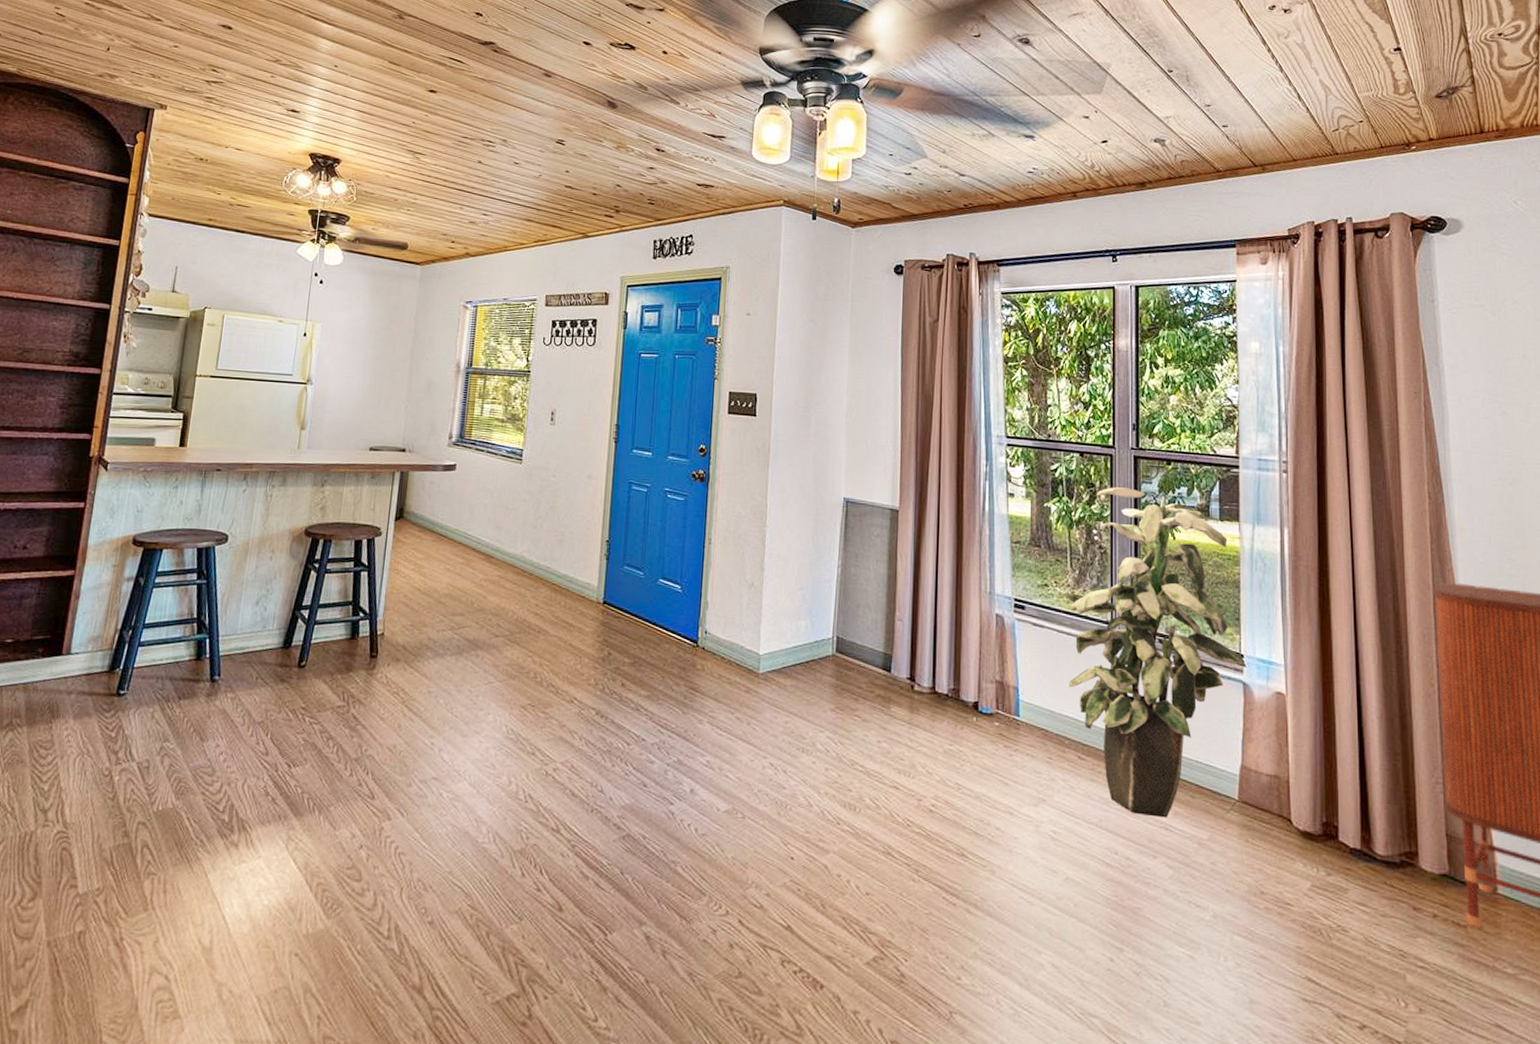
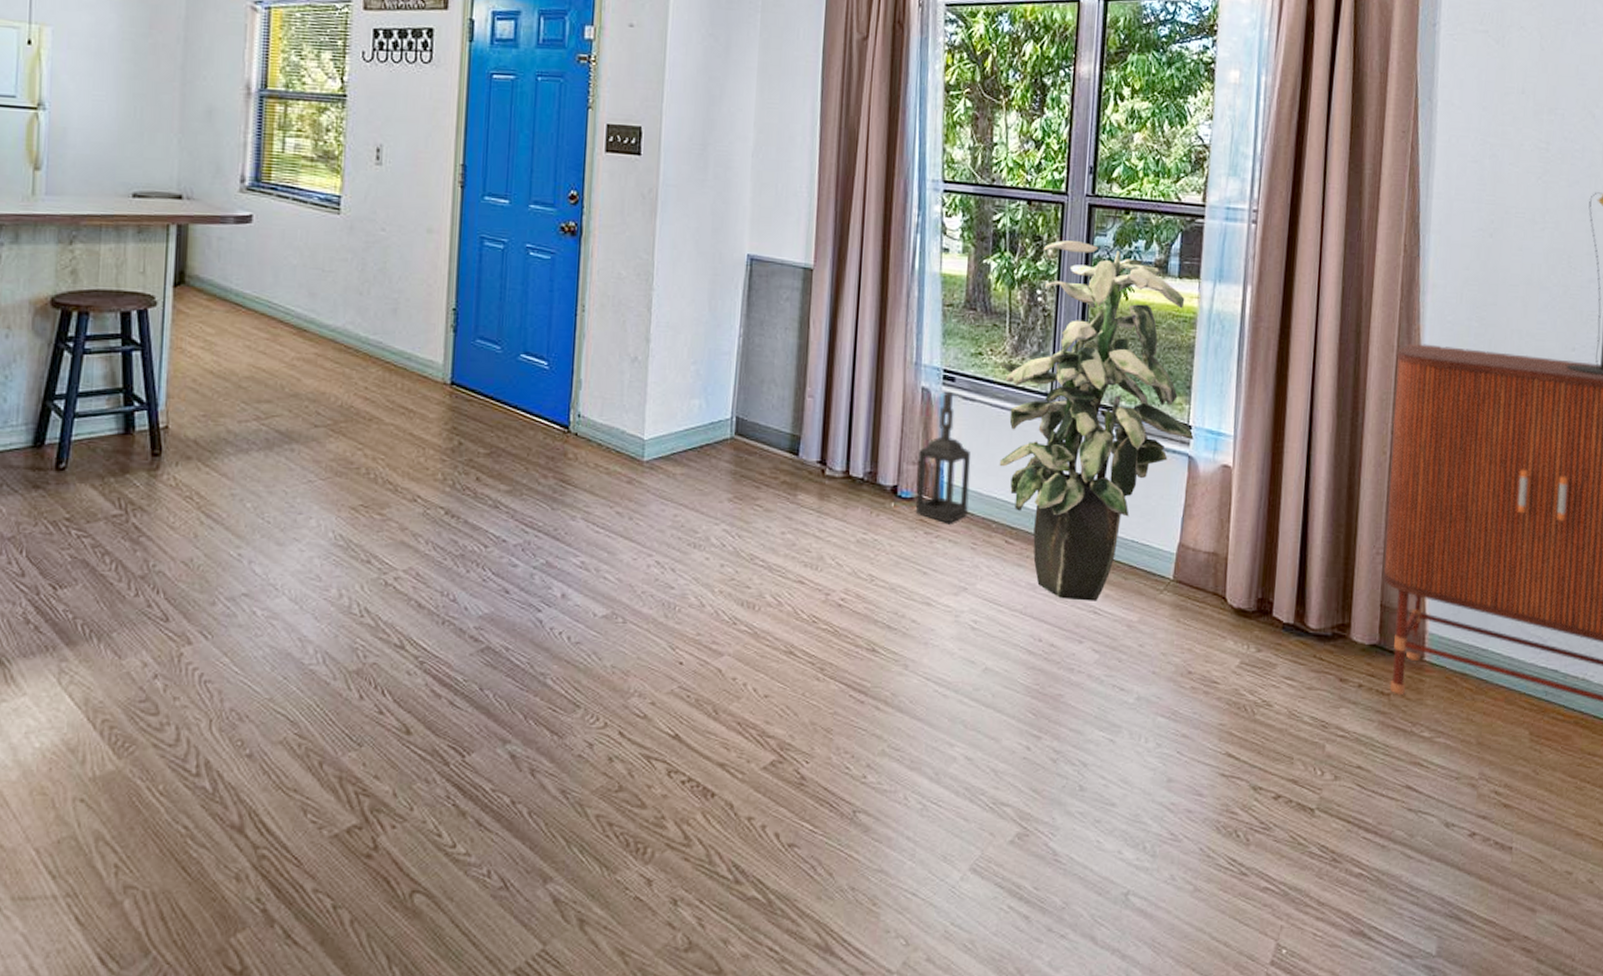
lantern: none [994,618,1044,738] -> present [915,391,971,523]

